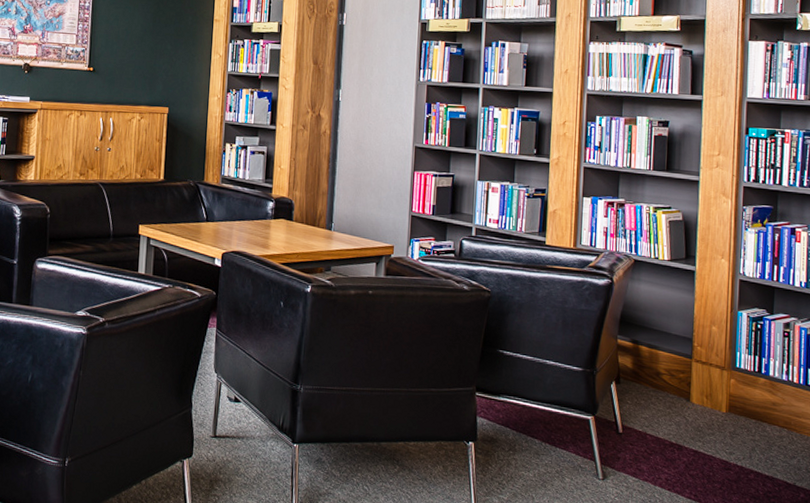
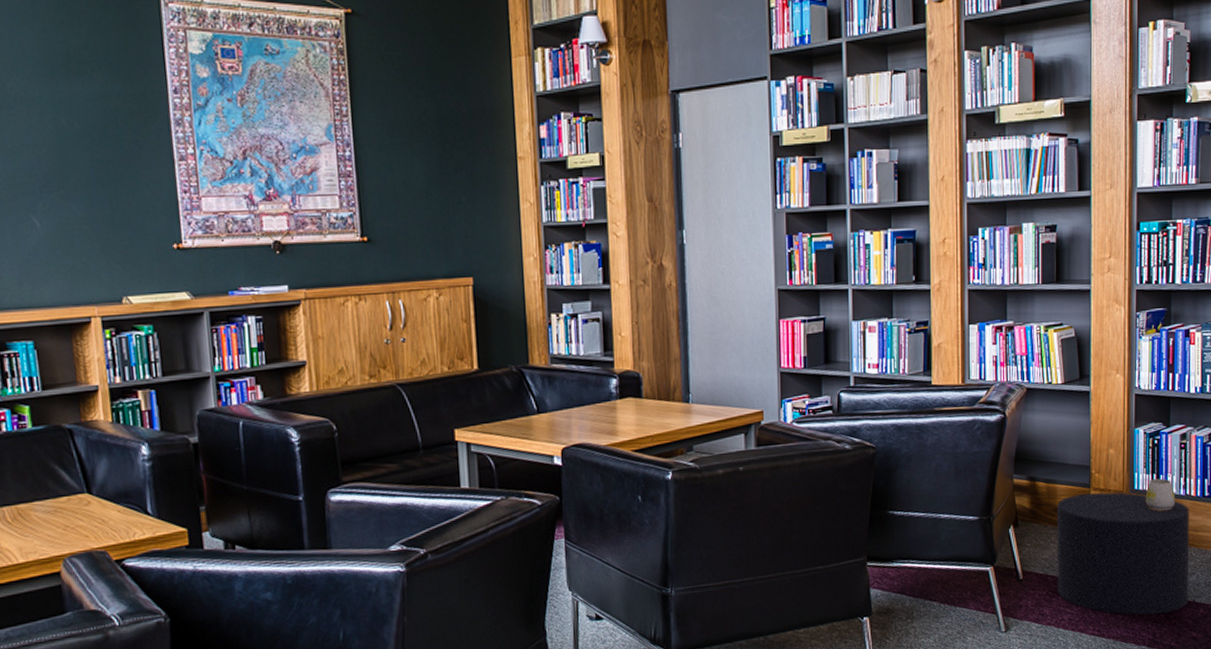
stool: none [655,363,792,491] -> present [1057,492,1190,615]
mug: none [746,360,778,393] -> present [1145,478,1176,511]

